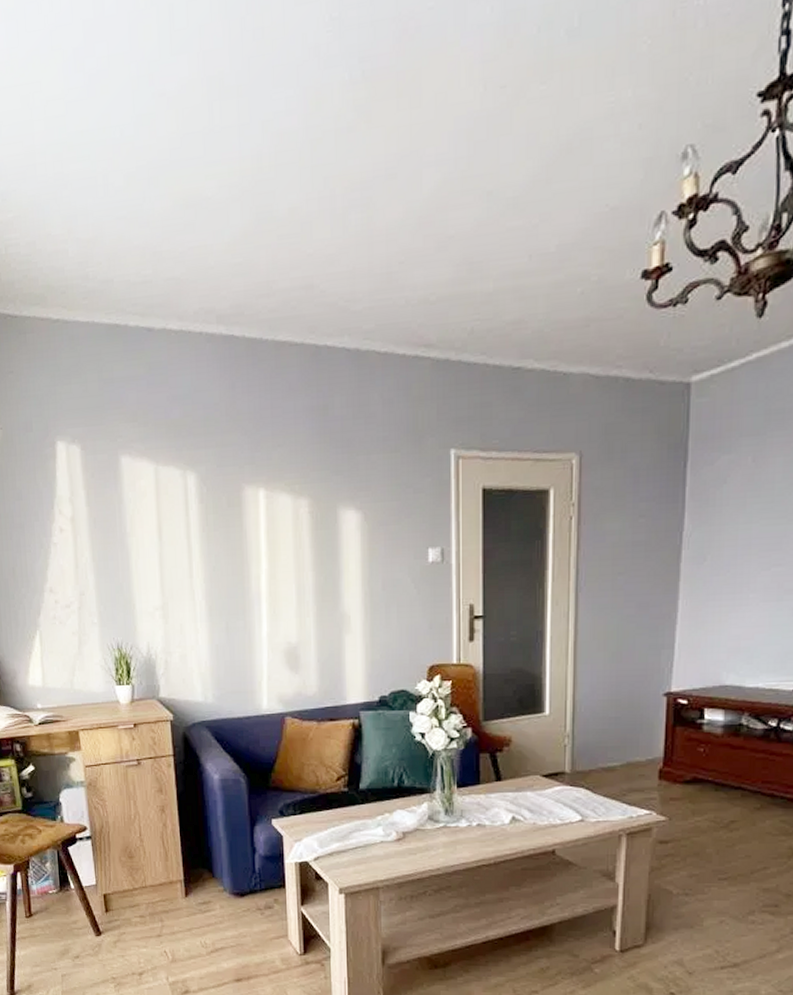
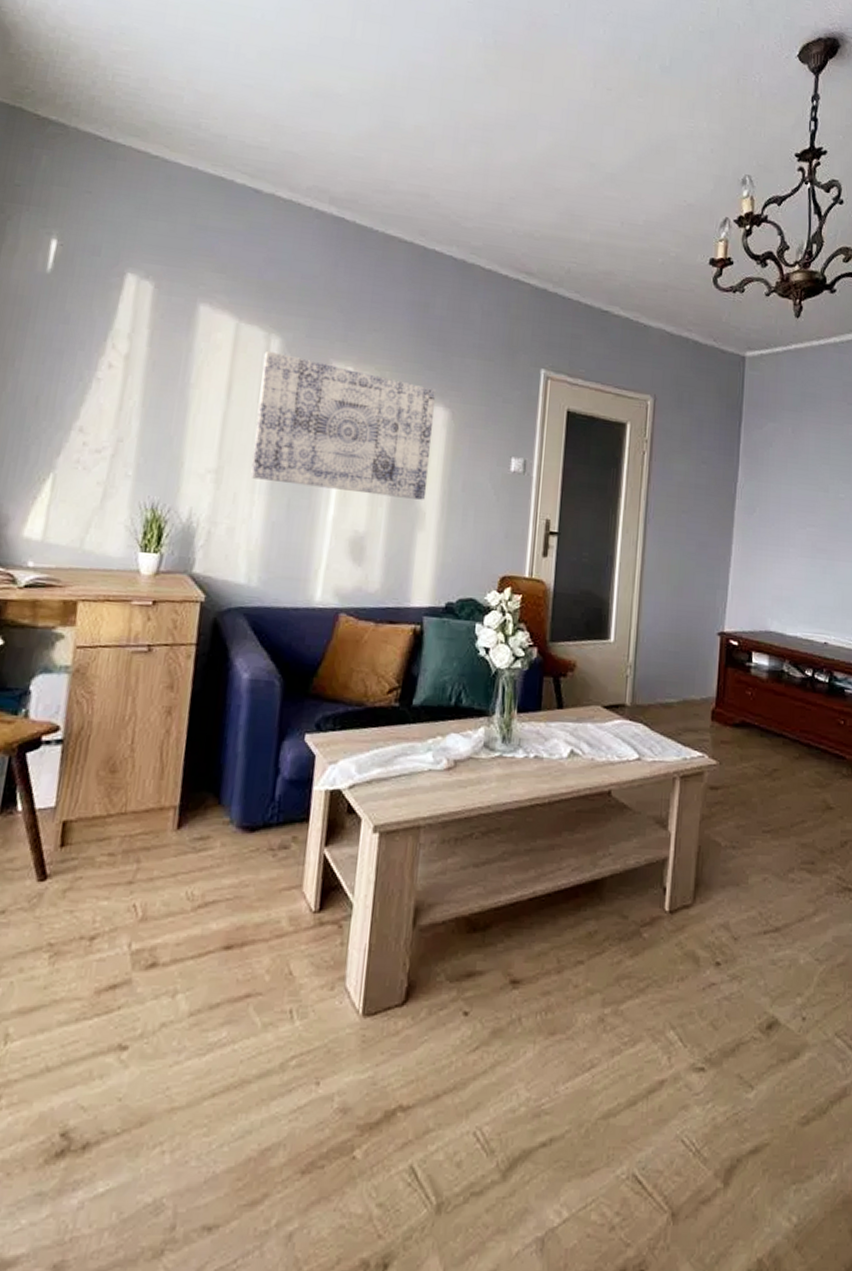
wall art: none [183,487,349,609] -> present [251,350,436,500]

